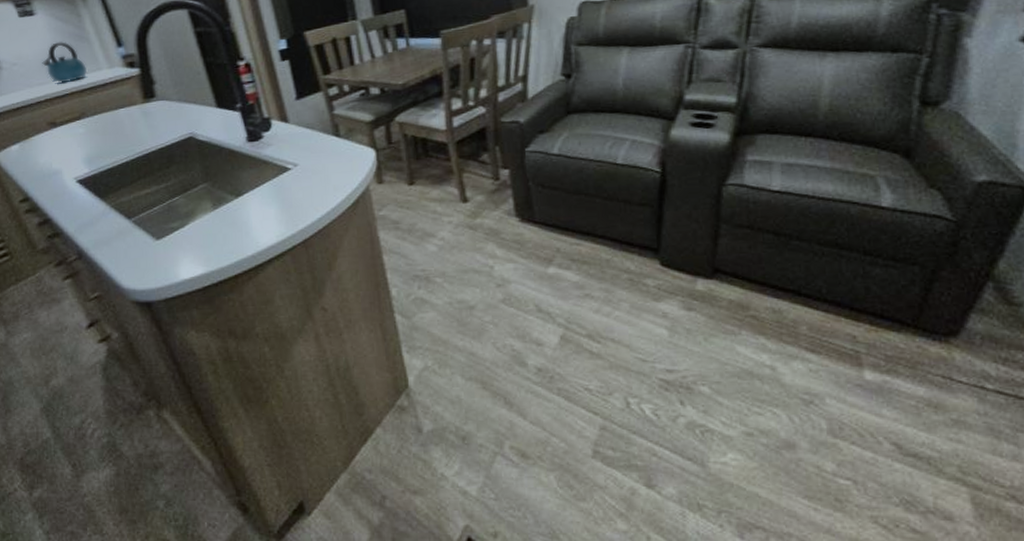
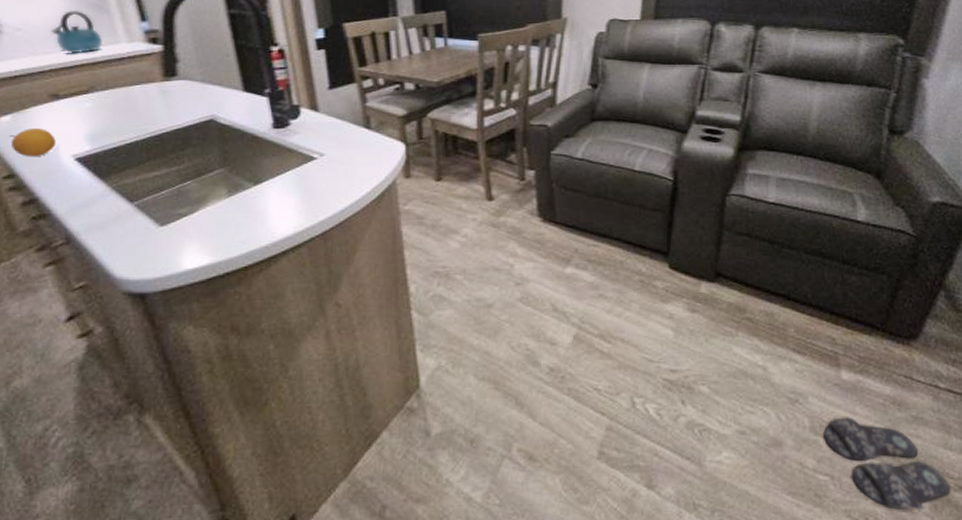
fruit: none [20,155,60,182] -> present [10,128,57,157]
slippers: none [844,419,1001,519] -> present [823,417,951,511]

